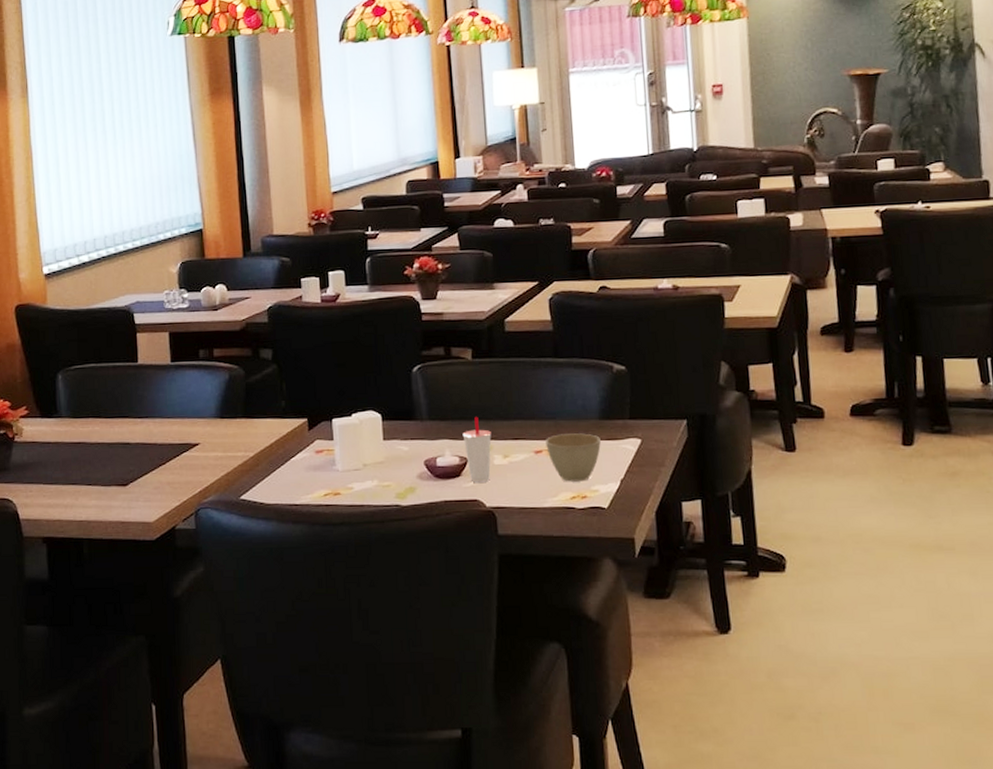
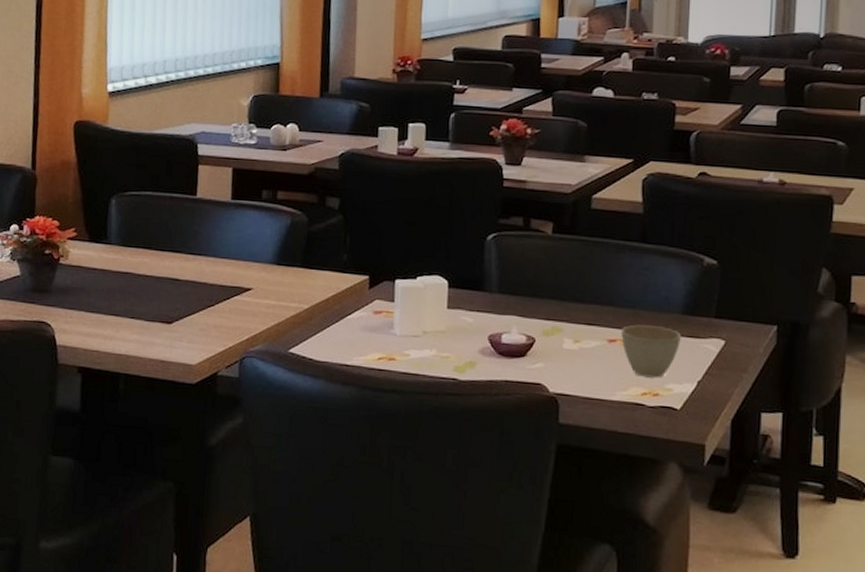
cup: present [462,416,492,483] -> none [532,295,564,366]

